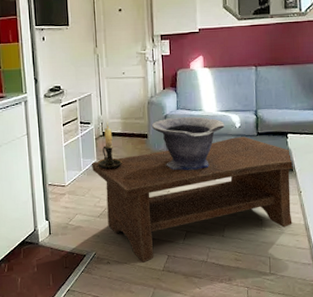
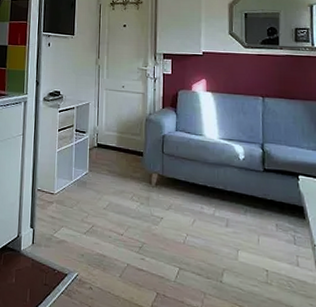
coffee table: present [91,136,293,263] -> none [82,169,305,296]
candle holder: present [98,121,122,170] -> none [89,133,114,184]
decorative bowl: present [151,116,225,171] -> none [148,139,227,200]

